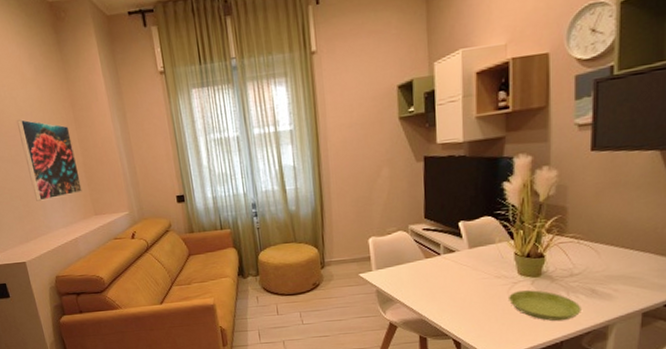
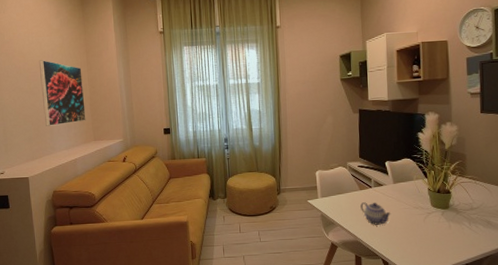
teapot: none [426,273,466,300] -> present [360,202,392,225]
saucer: present [509,290,581,322] -> none [425,220,481,247]

